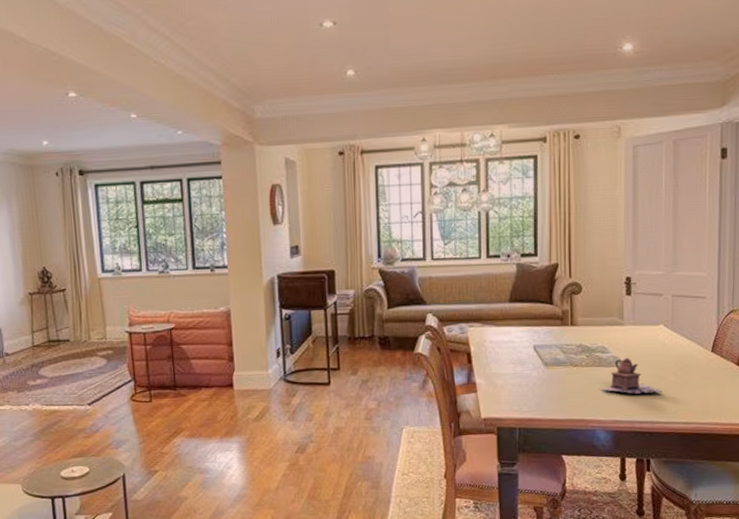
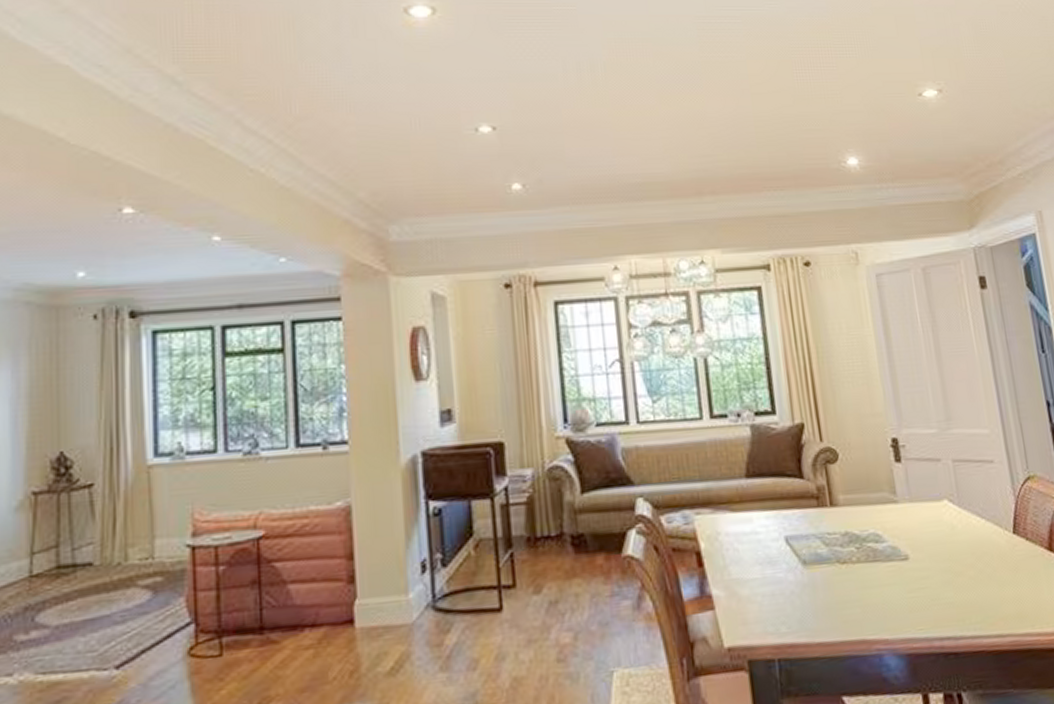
teapot: present [601,358,663,394] -> none [881,548,962,599]

